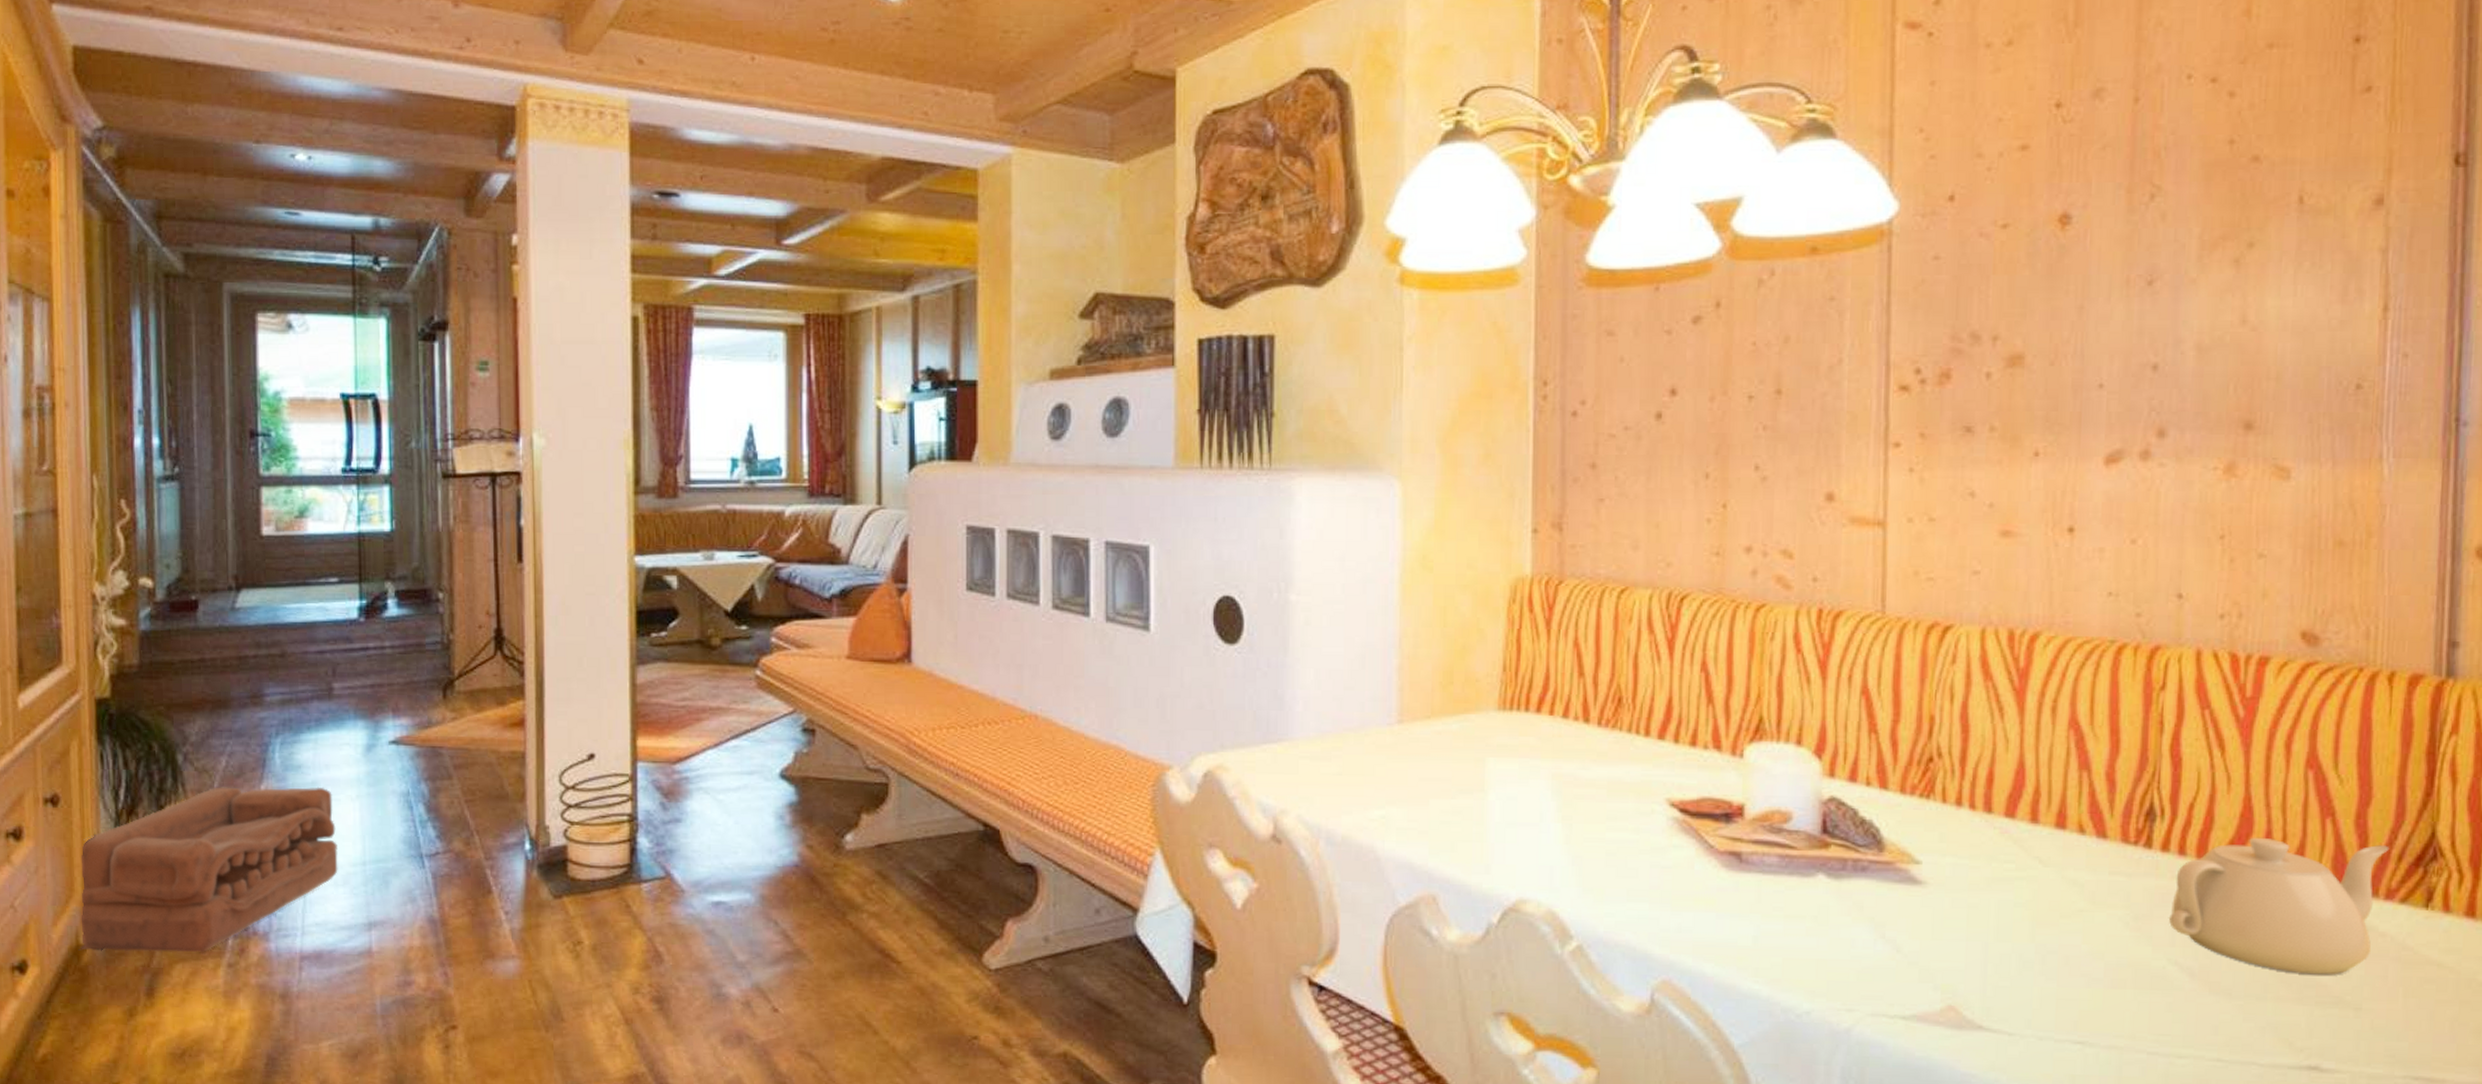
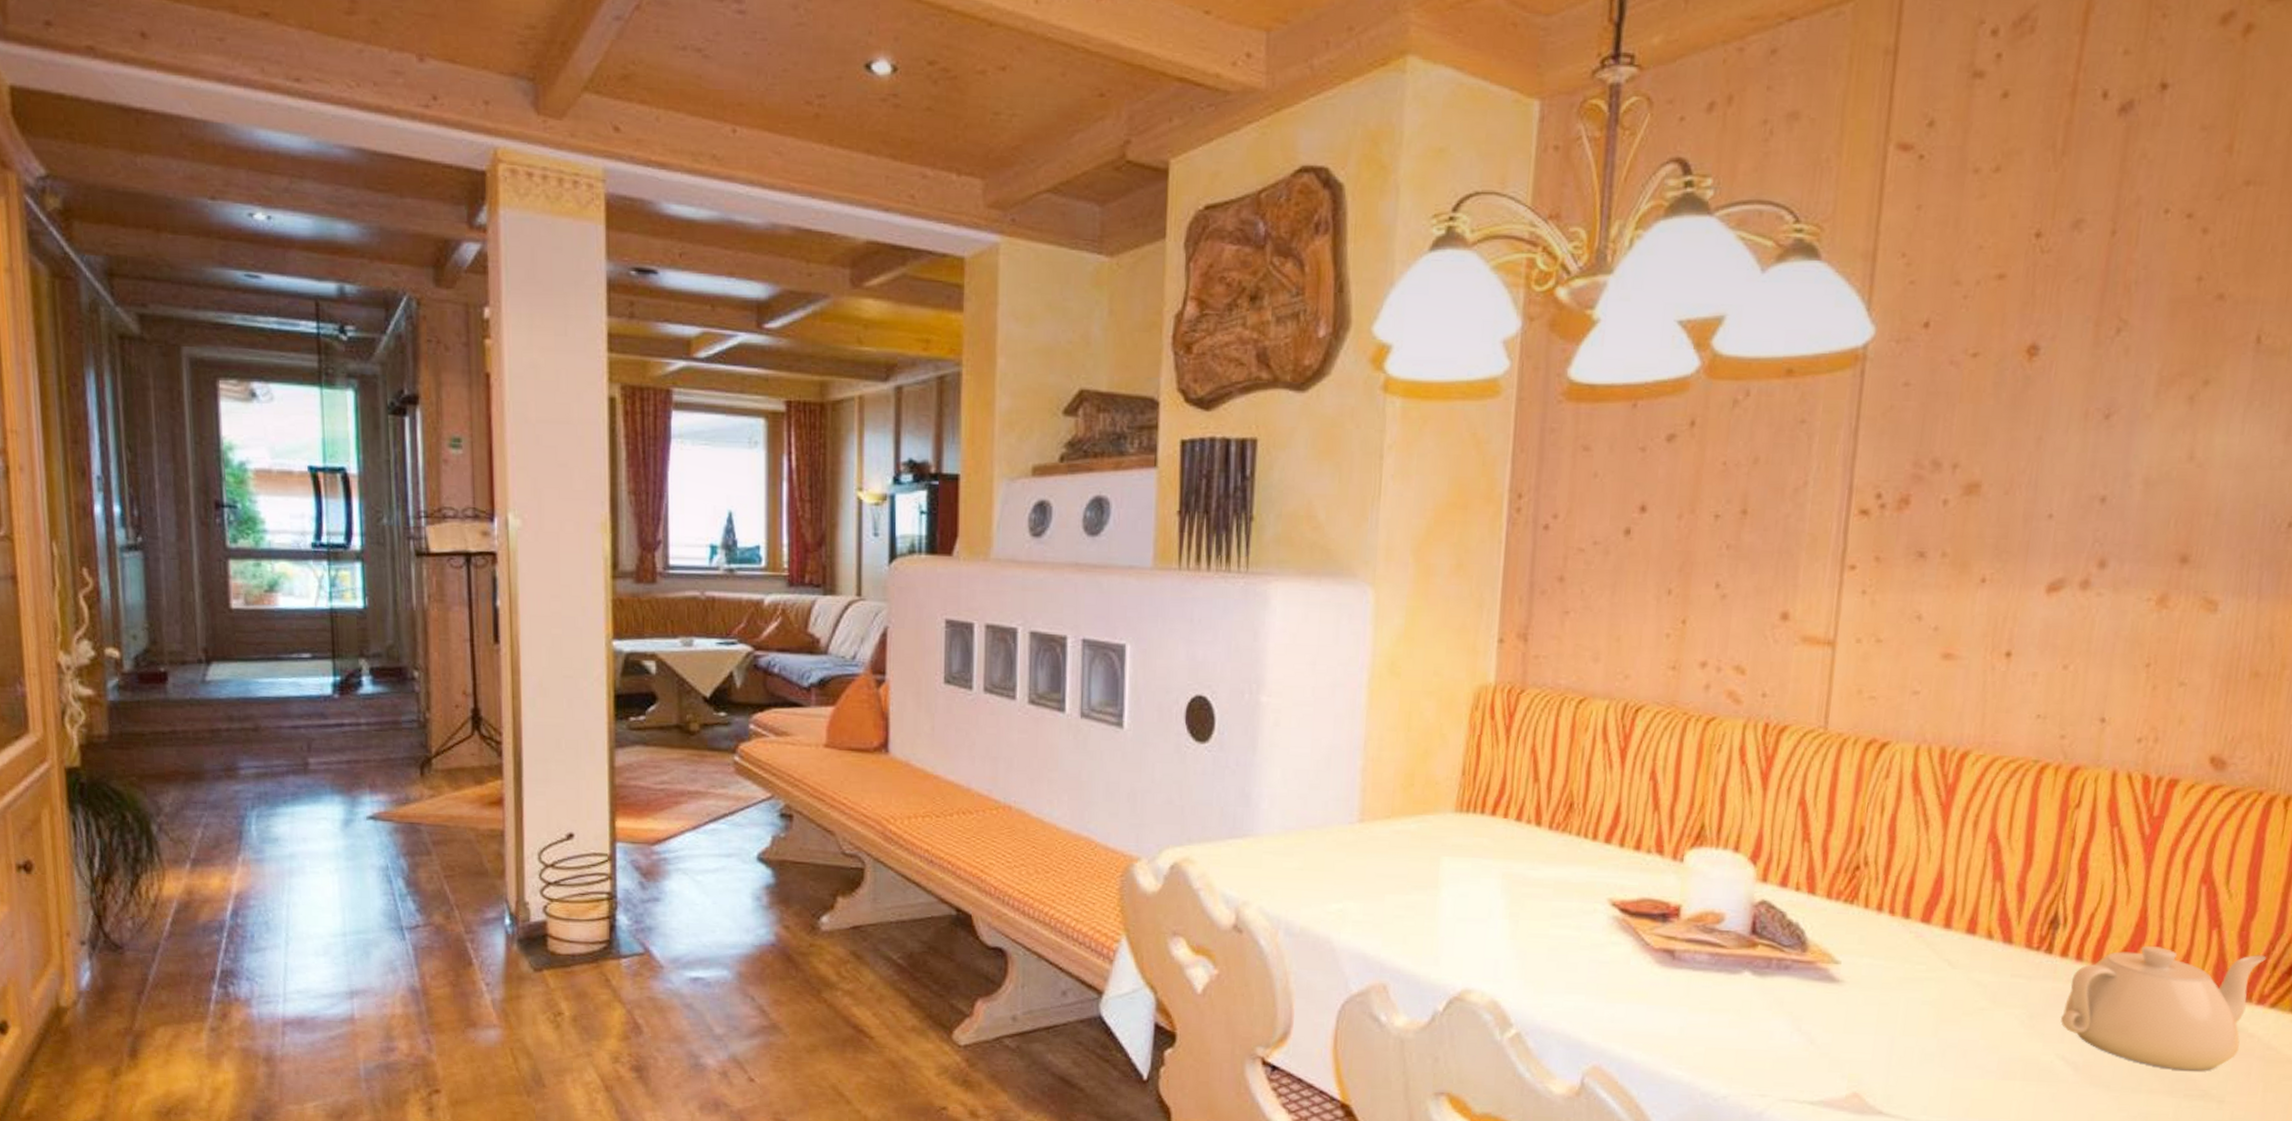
dog bed: present [78,787,338,953] -> none [57,857,319,1017]

